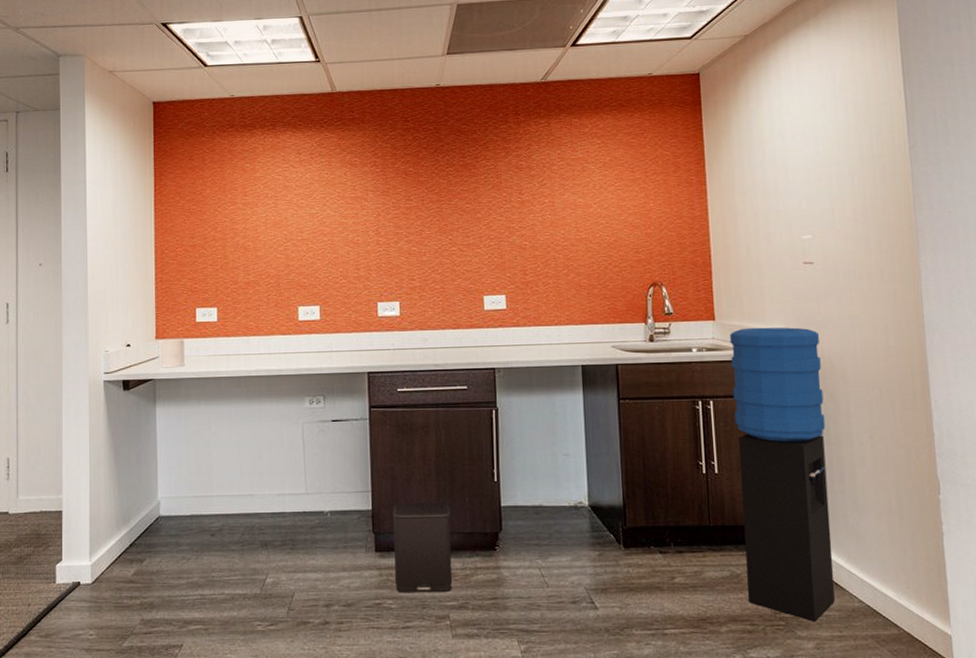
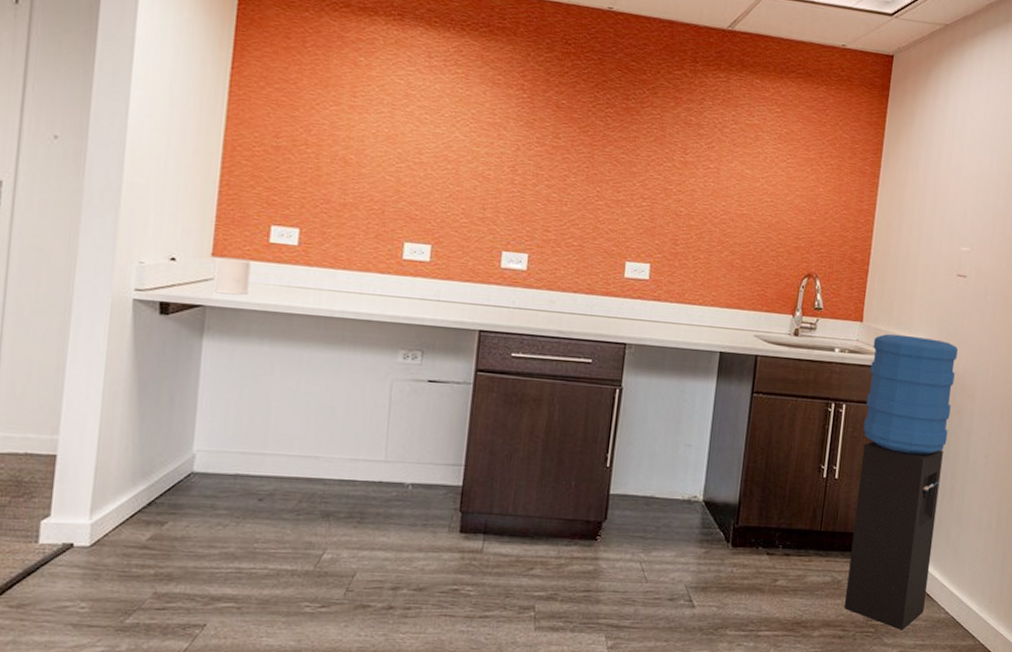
pedal bin: present [393,501,453,592] -> none [478,480,553,581]

